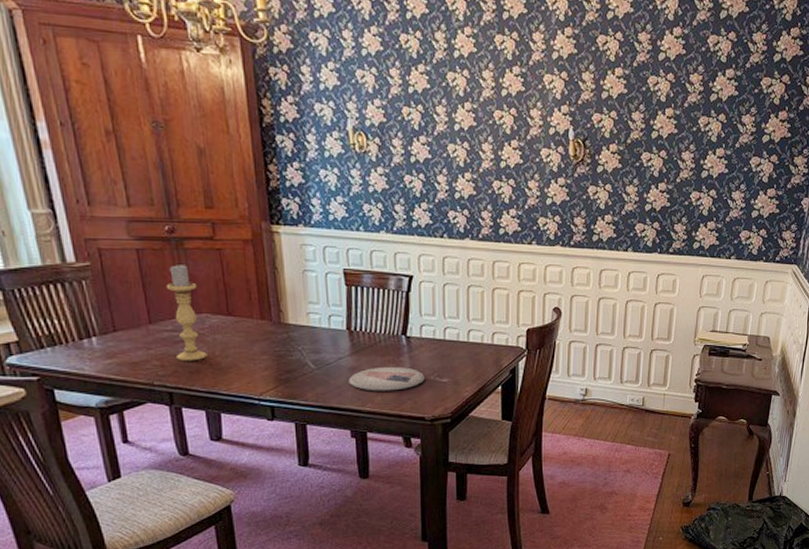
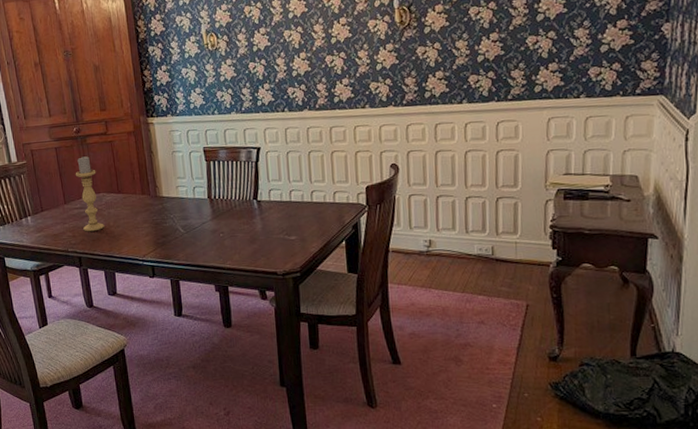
plate: present [348,366,426,391] -> none [211,227,276,250]

